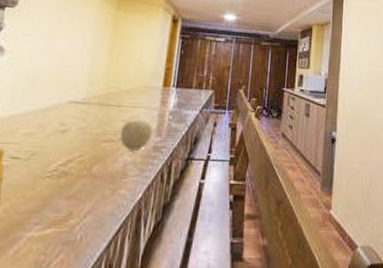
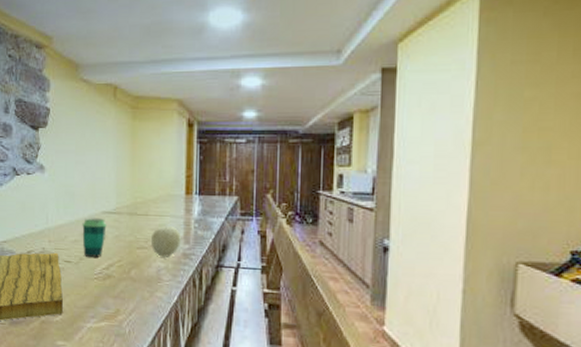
cup: none [37,108,72,154] -> present [82,218,107,258]

